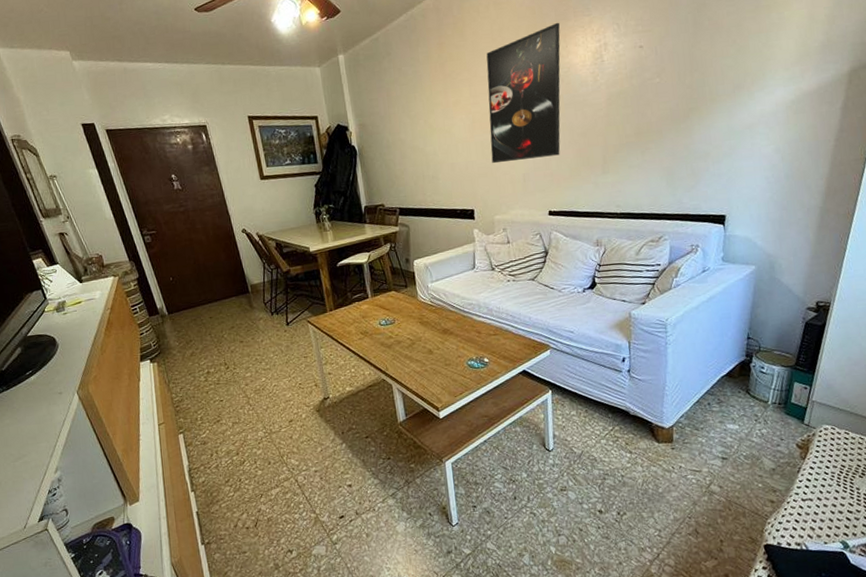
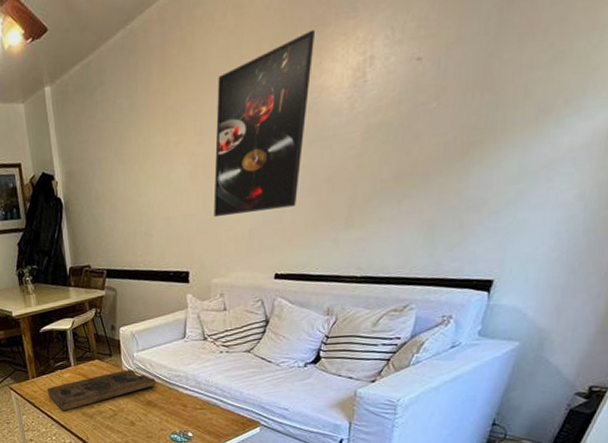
decorative tray: none [345,299,451,343] -> present [47,369,156,411]

